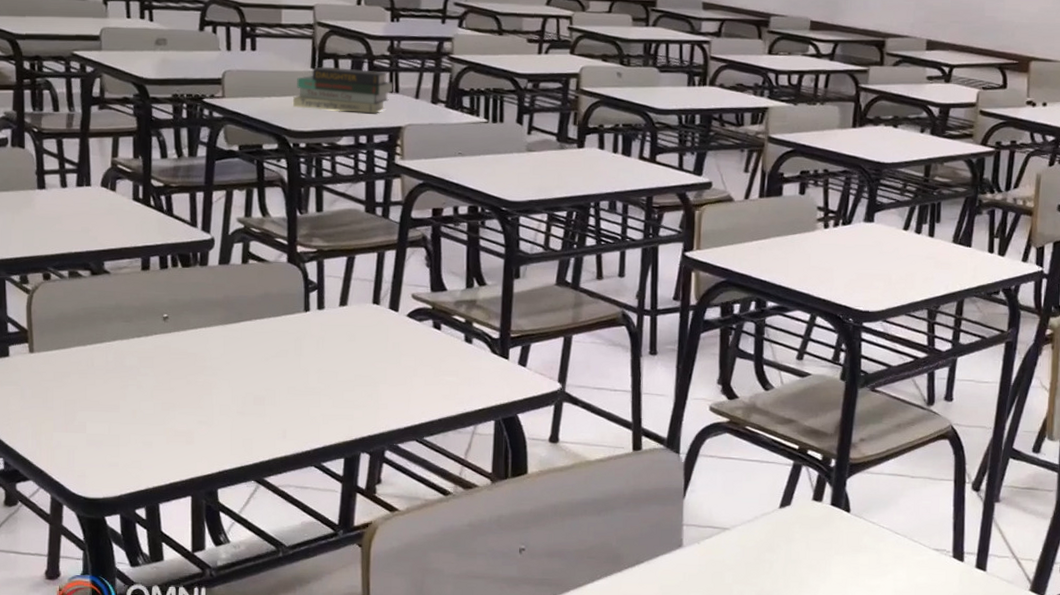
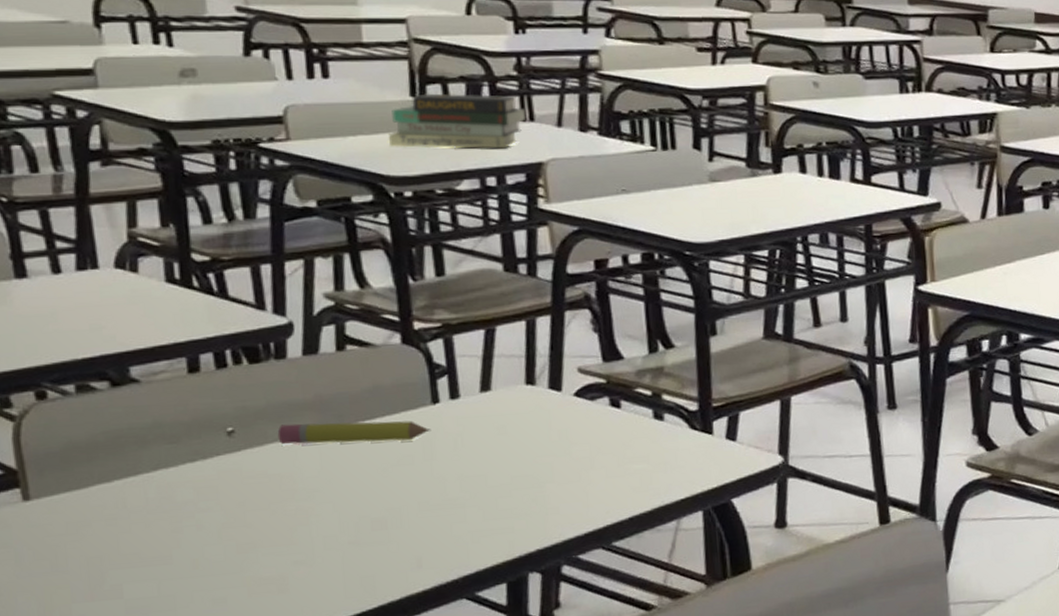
pencil: none [196,316,302,338] -> present [277,420,432,445]

